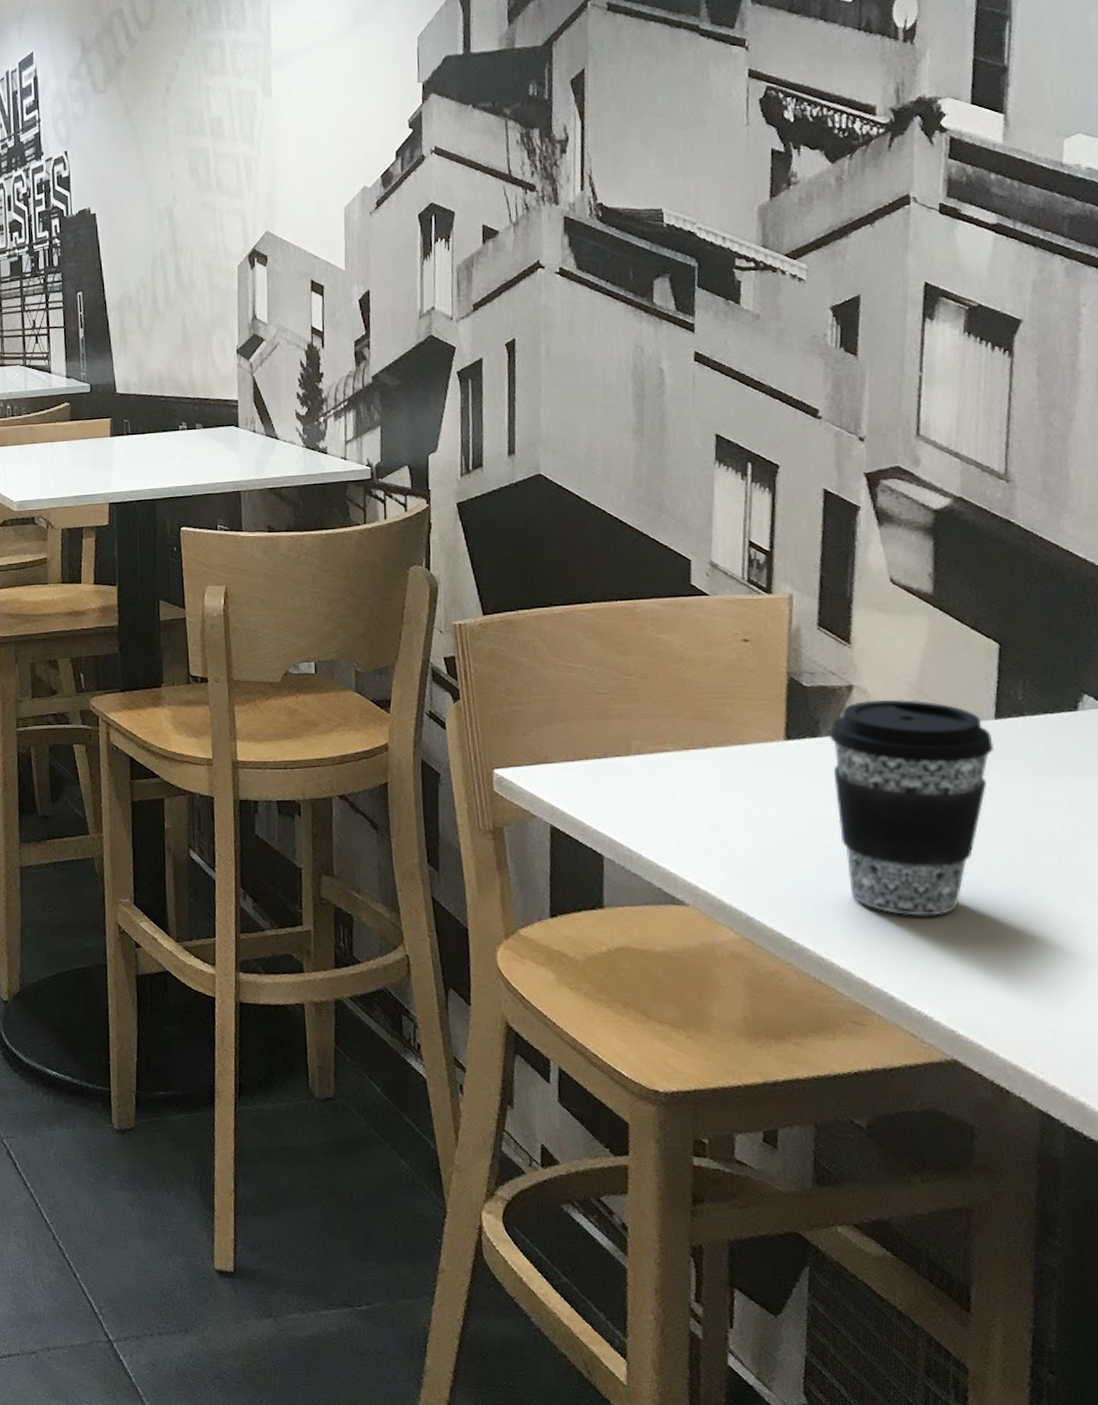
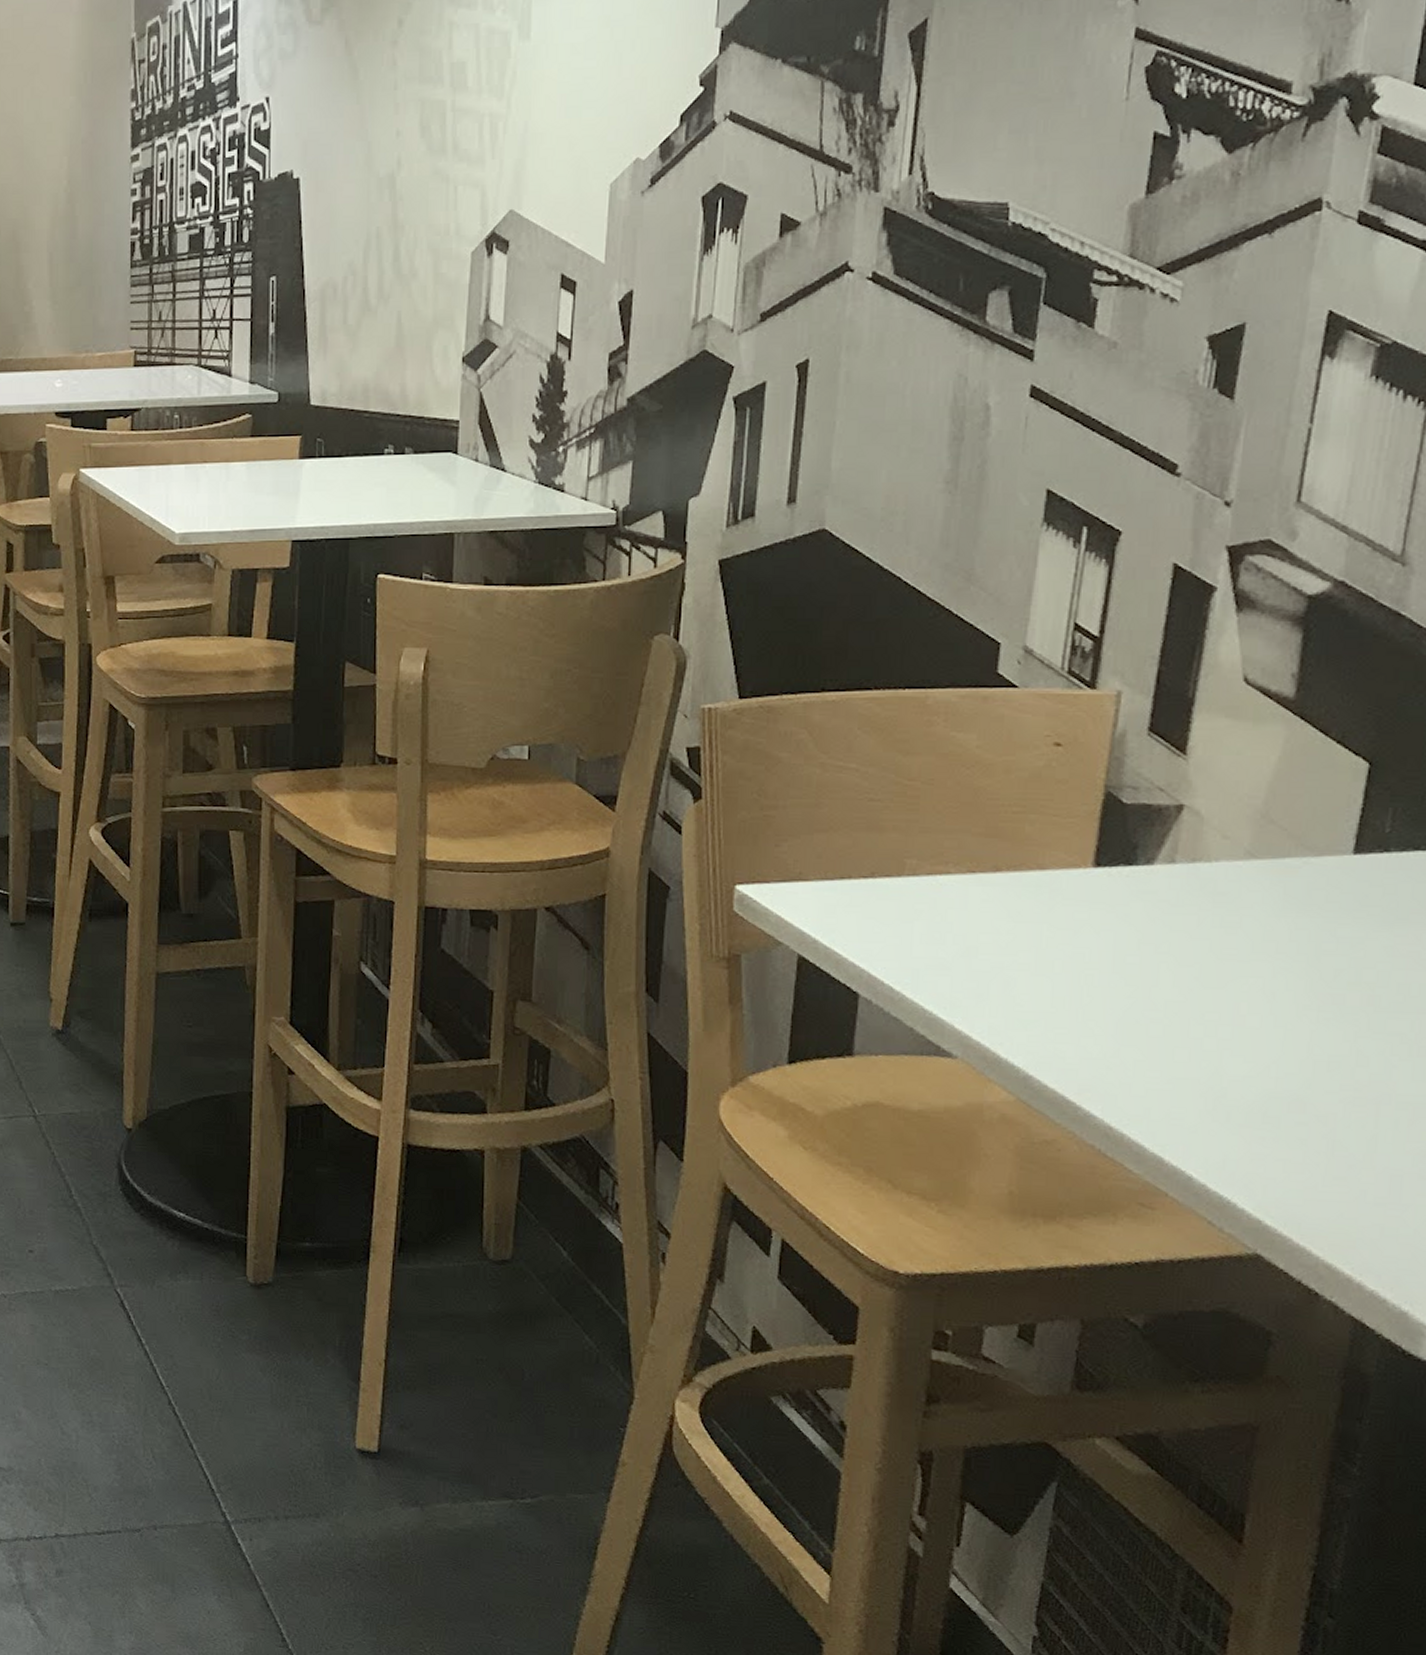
coffee cup: present [829,699,995,916] -> none [1147,823,1349,1085]

